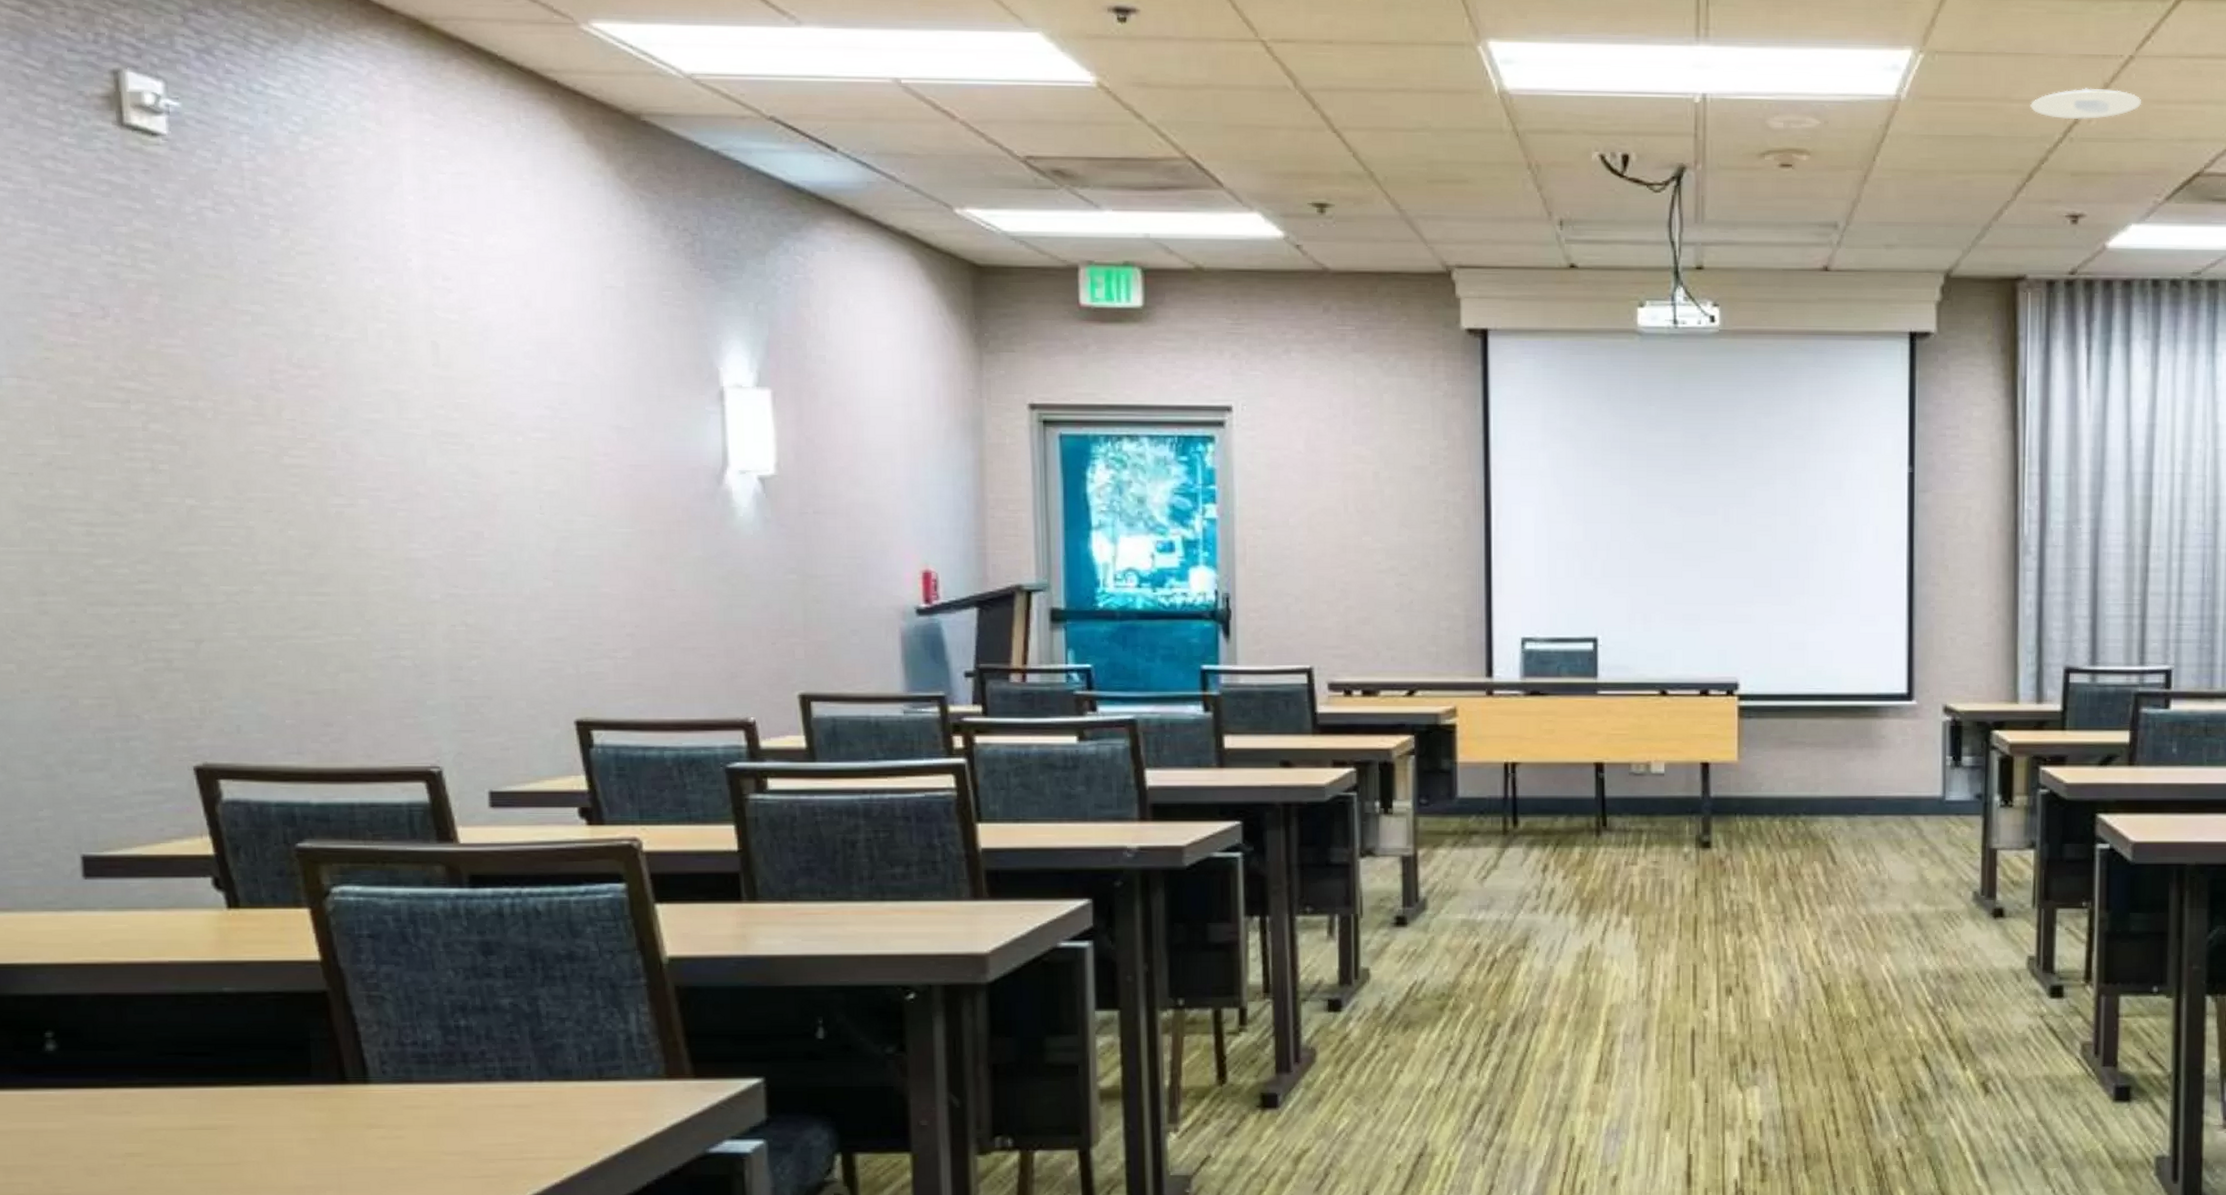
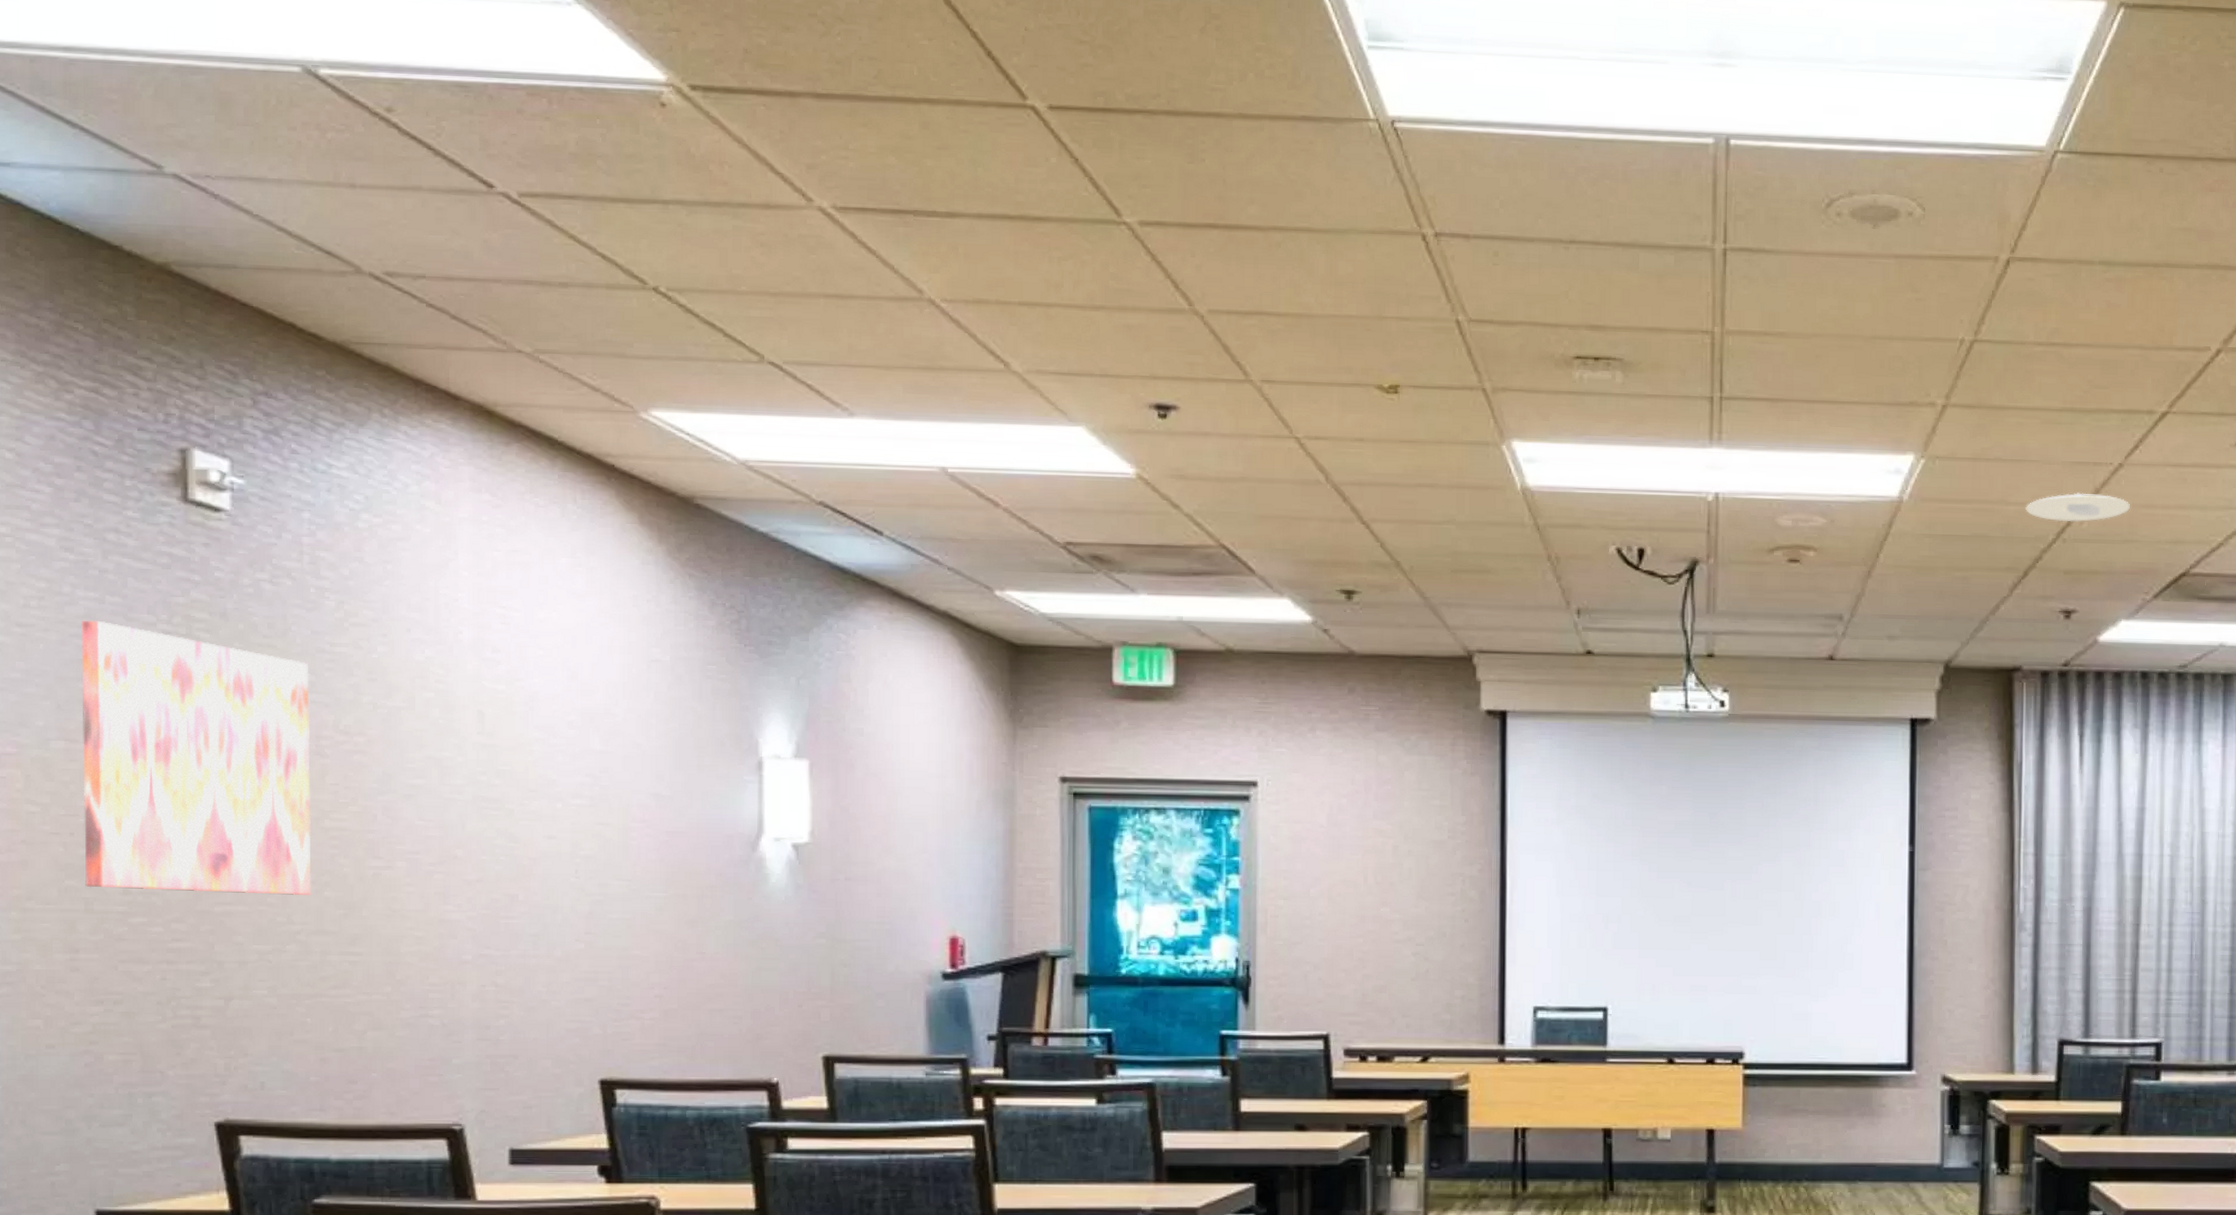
wall art: none [24,252,275,534] -> present [80,620,312,895]

